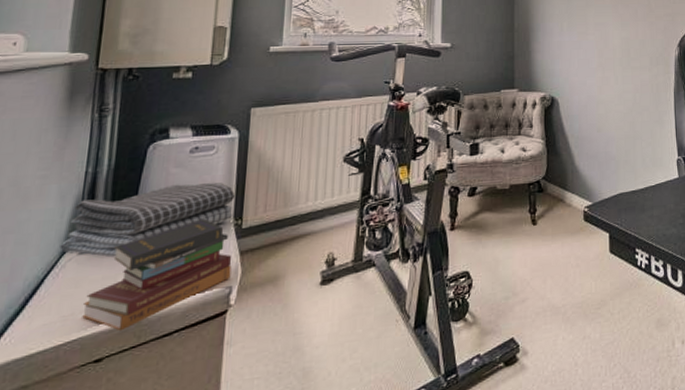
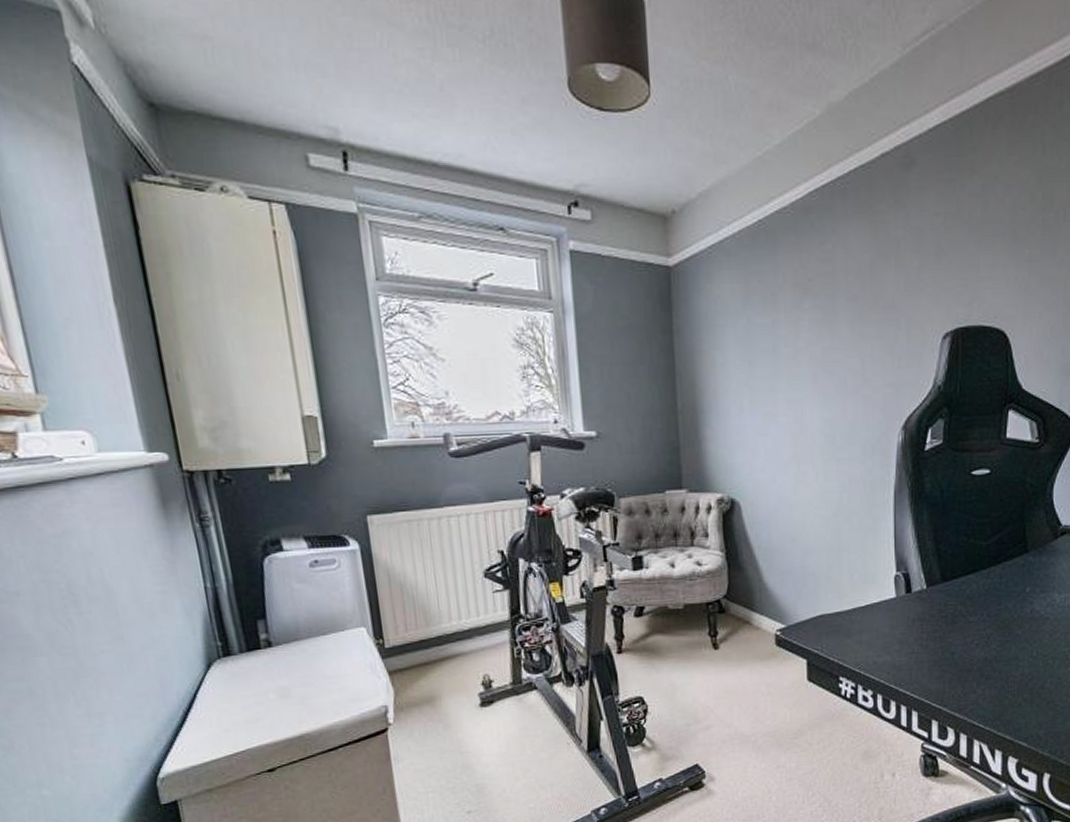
towel: present [59,182,236,258] -> none [201,599,372,675]
books: present [82,218,232,331] -> none [242,637,384,745]

